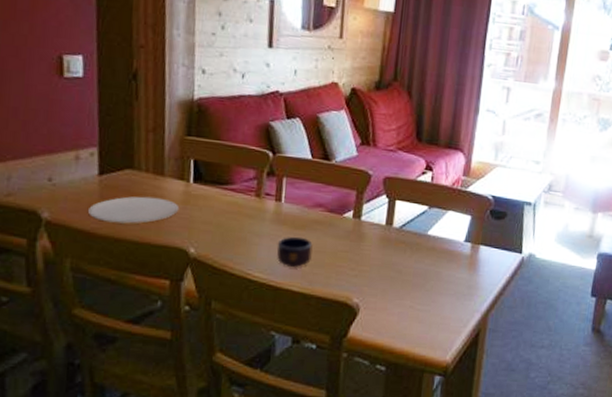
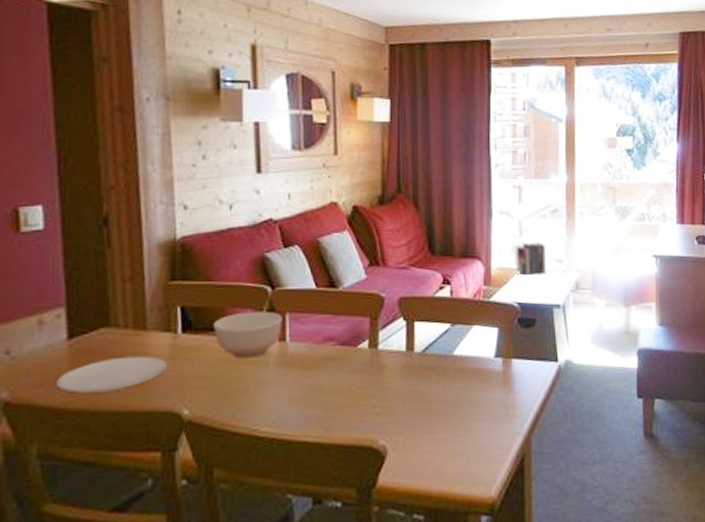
bowl: none [219,171,280,213] -> present [212,311,282,359]
mug: present [276,236,313,267] -> none [285,377,326,415]
books: none [495,141,525,173] -> present [516,242,546,275]

